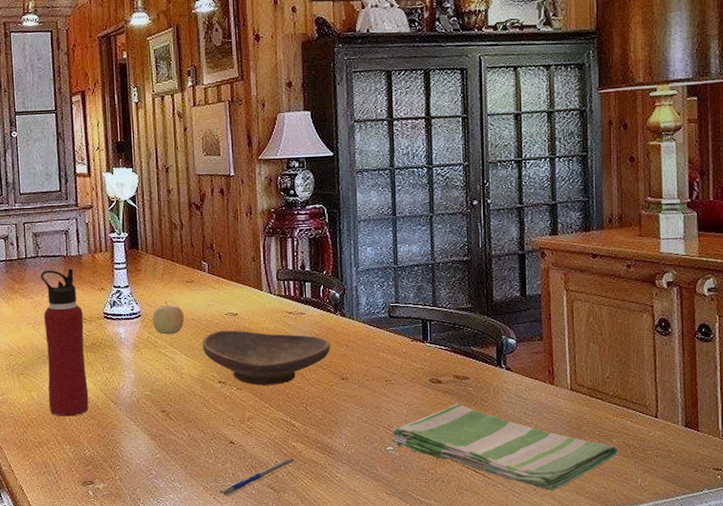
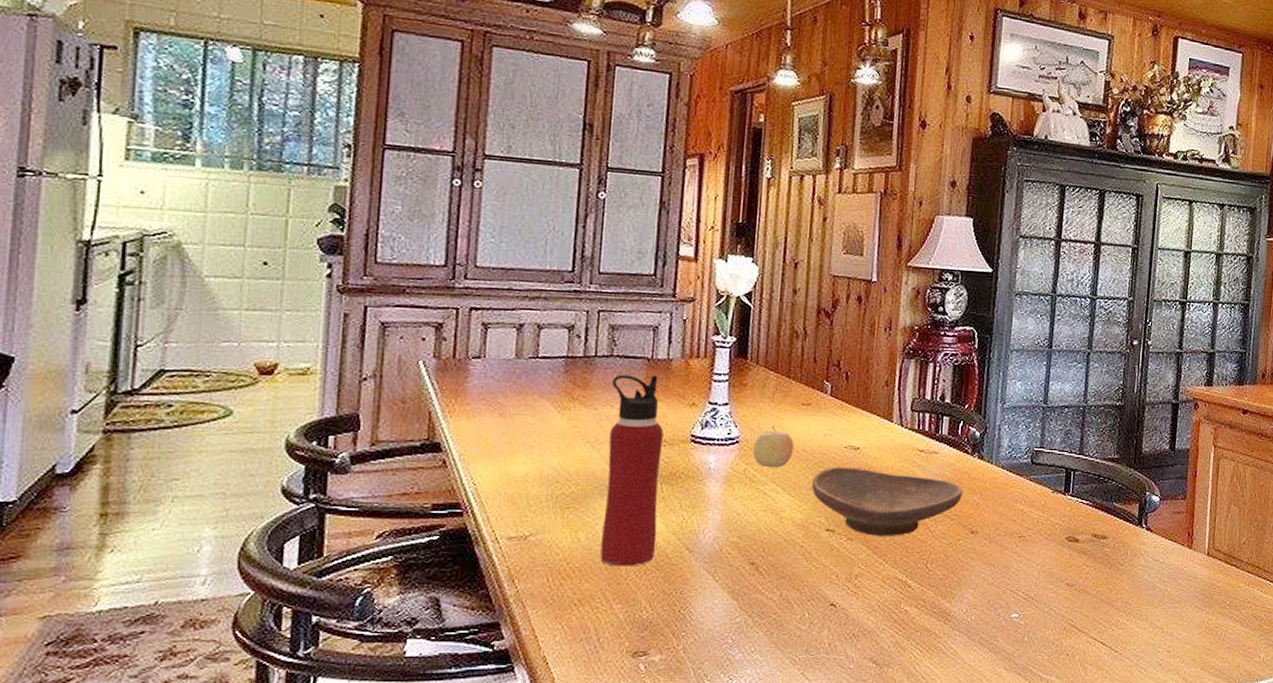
pen: present [218,458,297,496] -> none [808,625,908,671]
dish towel: present [392,403,618,490] -> none [1018,565,1246,665]

